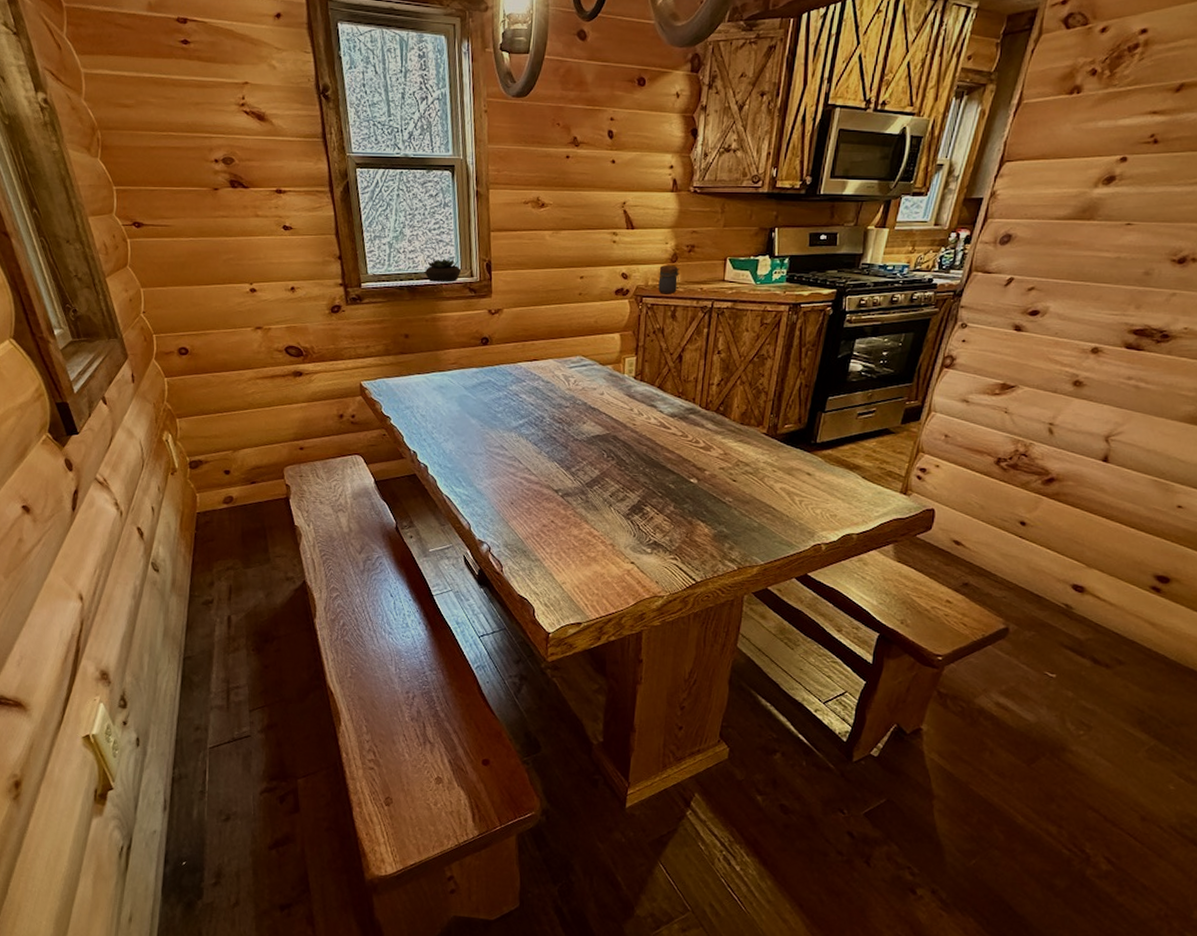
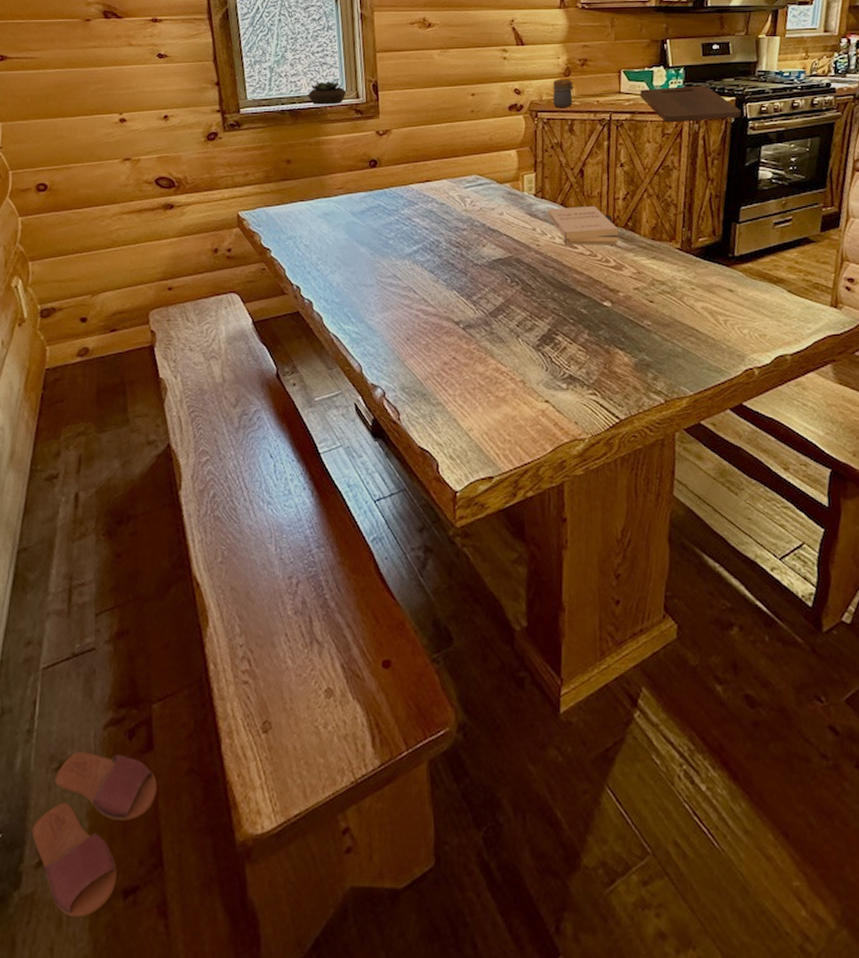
slippers: none [208,809,303,921] -> present [32,752,157,918]
books: none [645,389,711,428] -> present [547,205,619,245]
cutting board: none [743,276,841,313] -> present [640,85,742,123]

